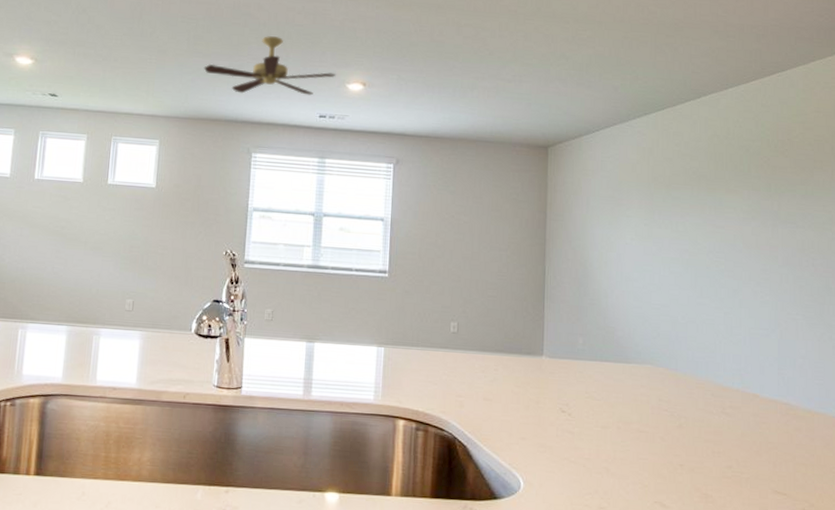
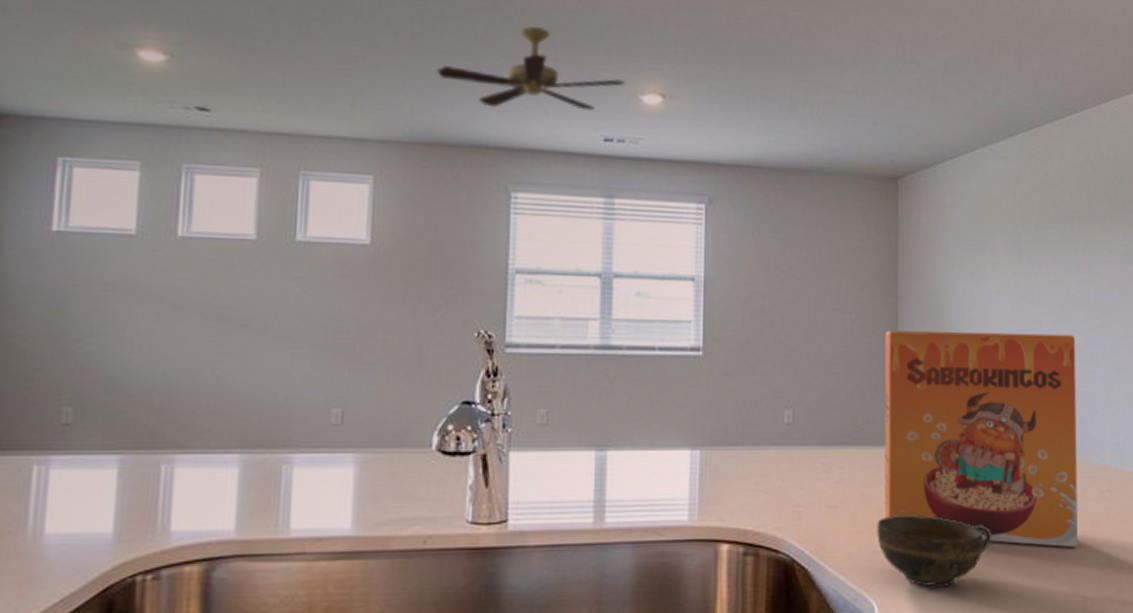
cup: none [524,411,623,473] -> present [877,515,992,588]
cereal box: none [530,265,702,452] -> present [884,330,1078,548]

